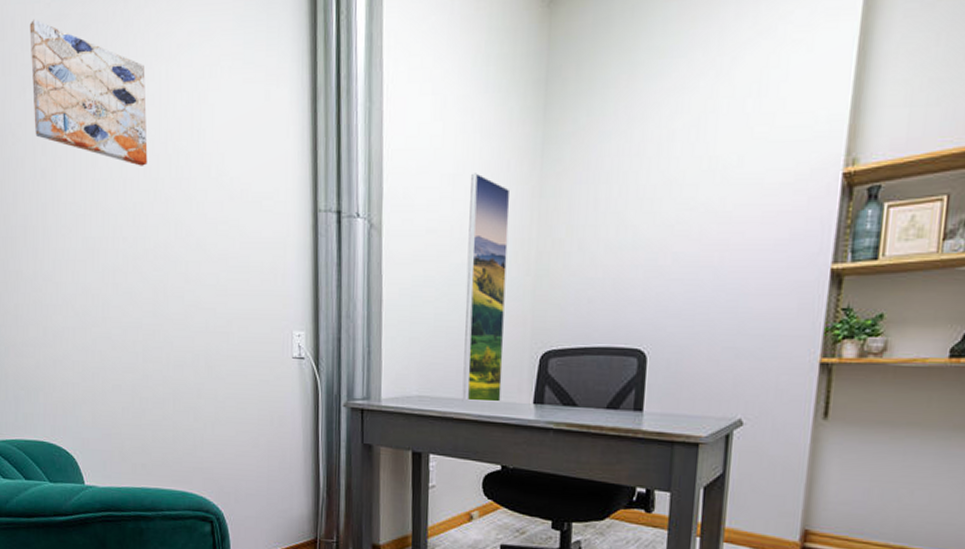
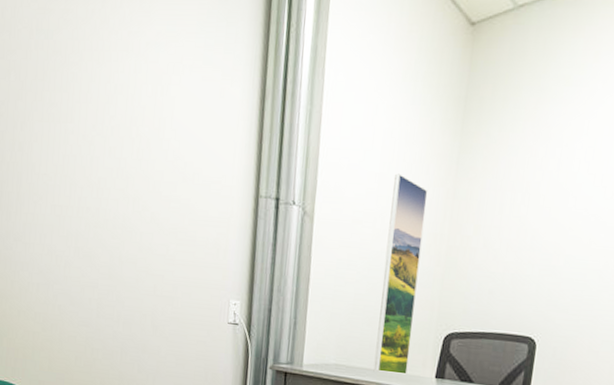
wall art: present [29,18,148,166] -> none [16,11,117,147]

